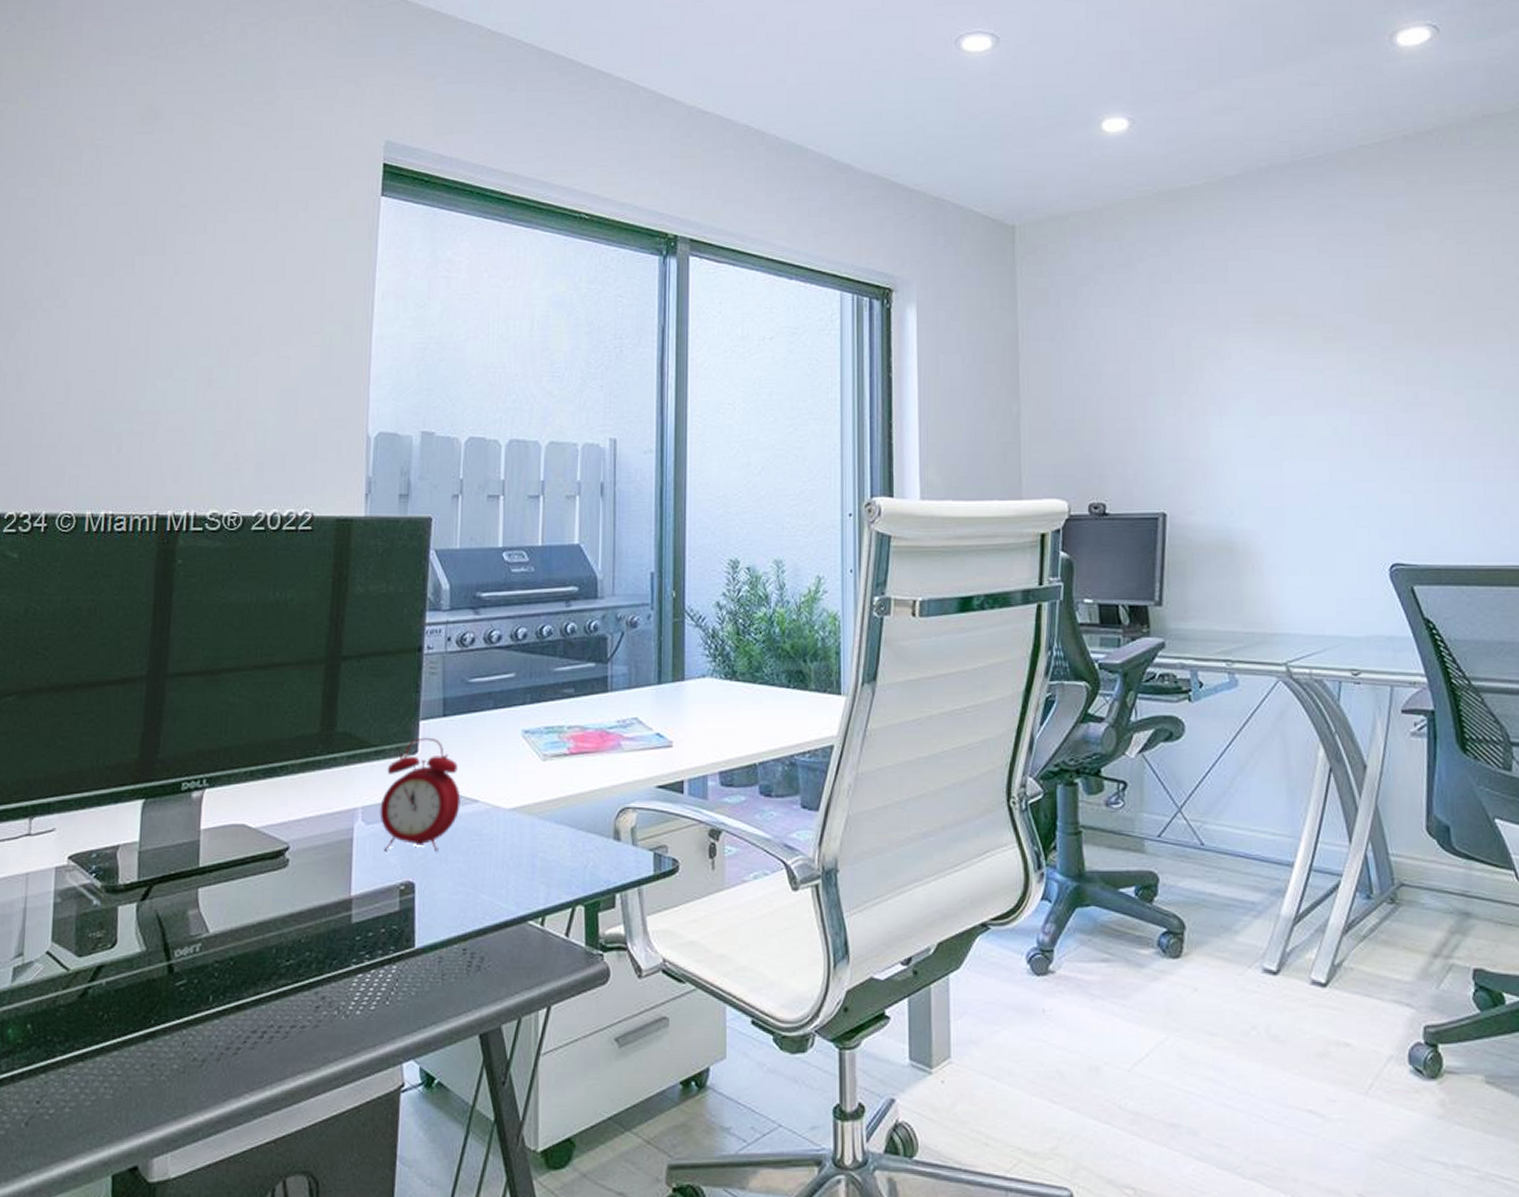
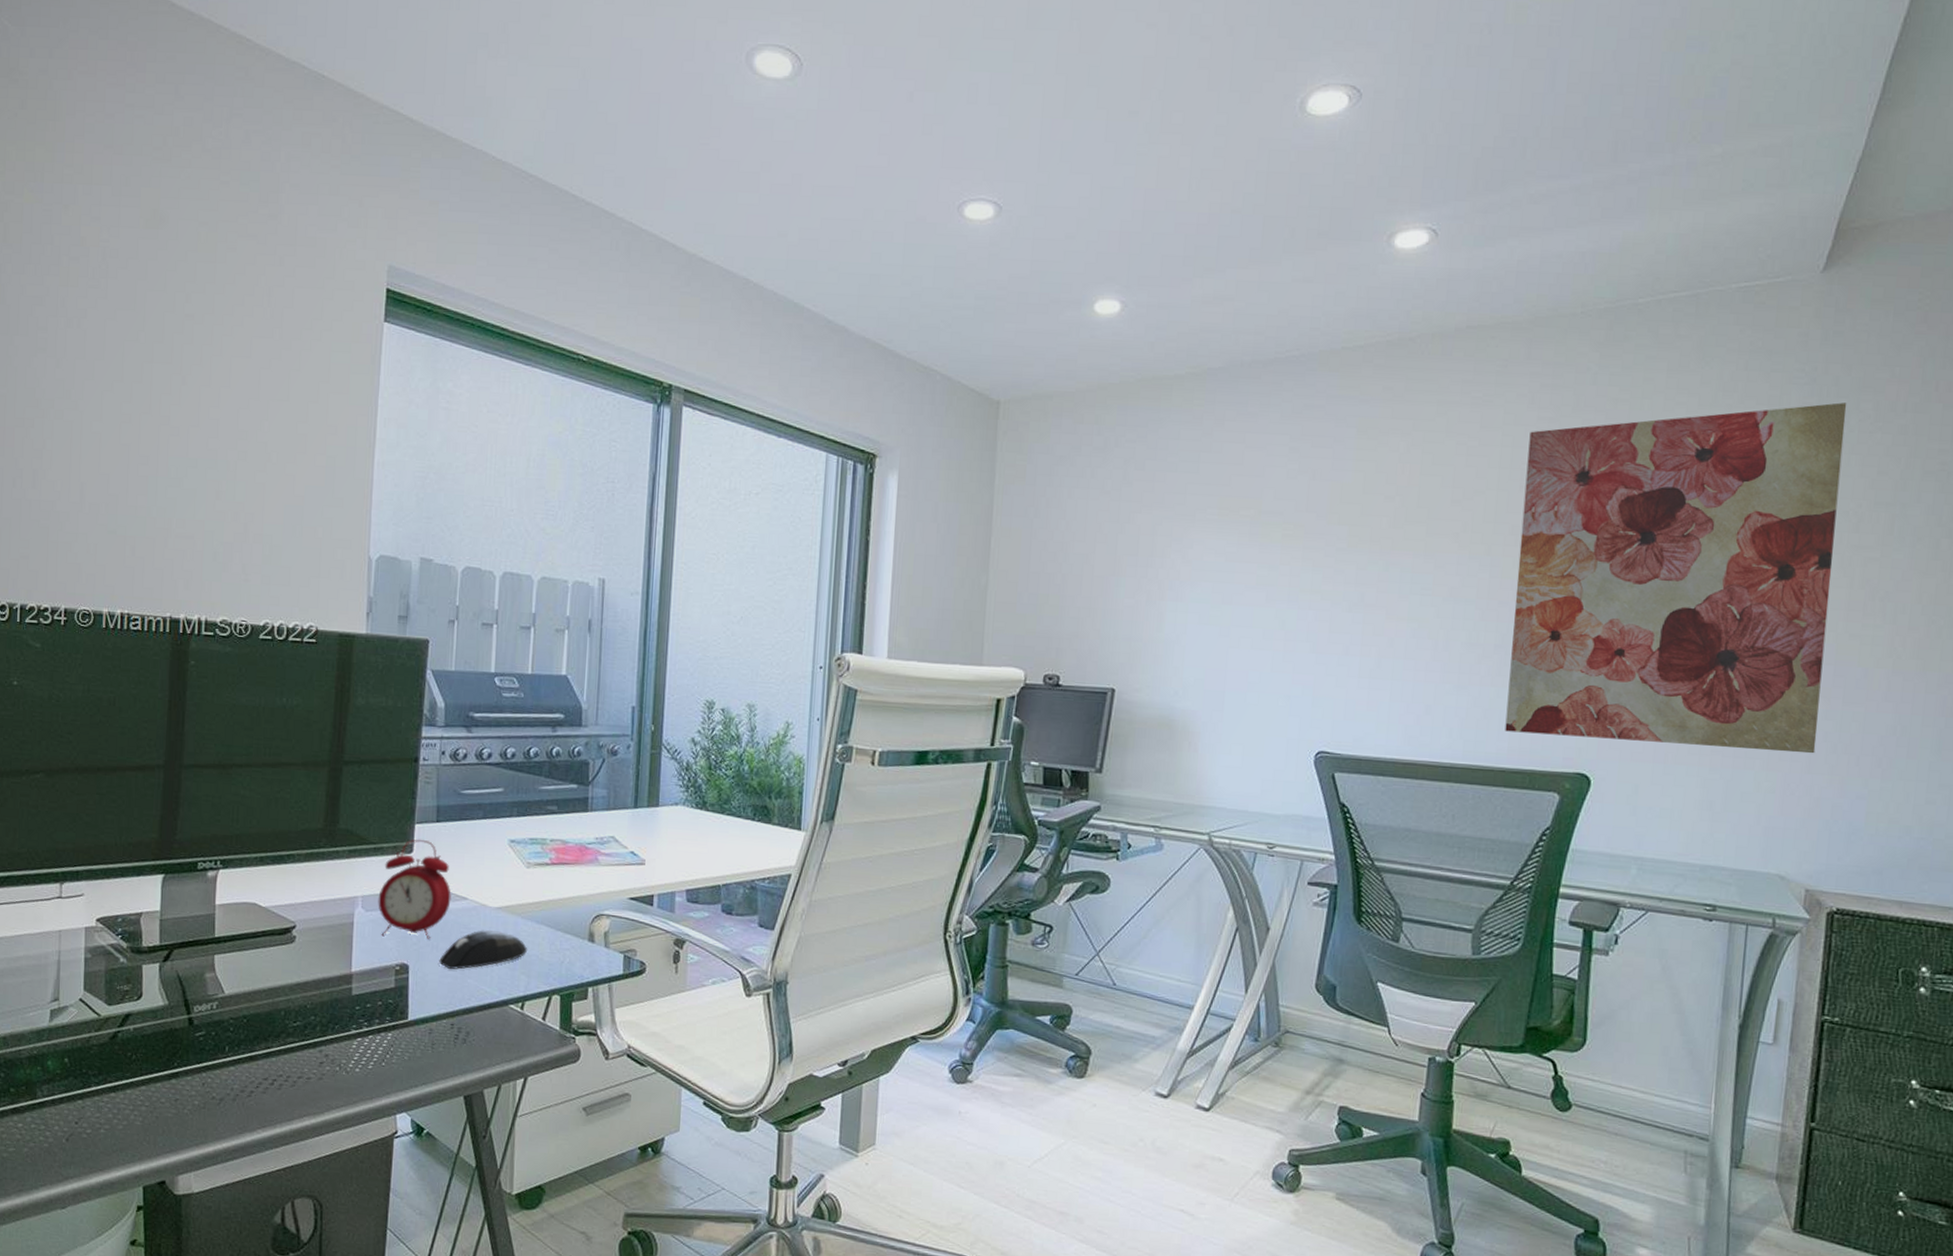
mouse: none [448,836,547,885] -> present [439,930,528,970]

